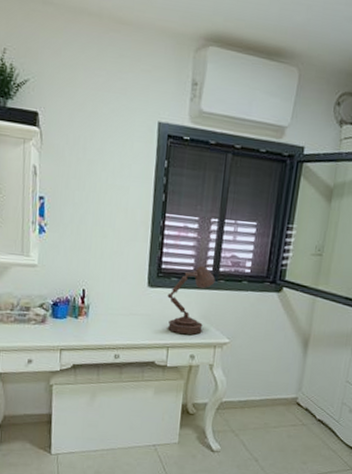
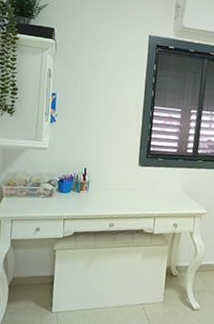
desk lamp: present [167,265,215,335] -> none [155,148,195,206]

